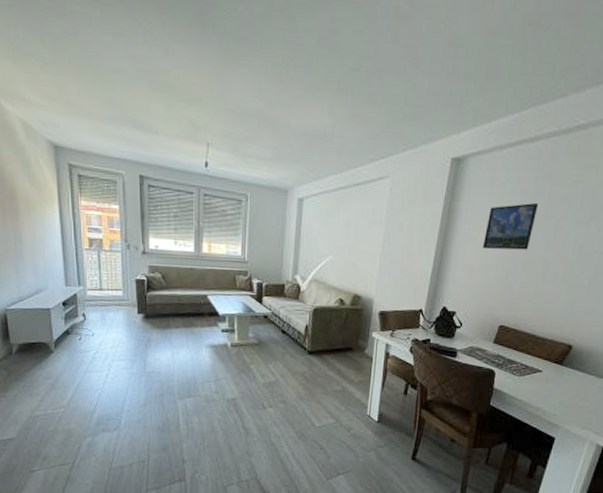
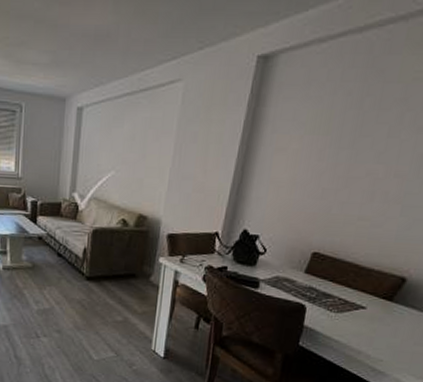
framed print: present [482,202,539,250] -> none [293,105,367,163]

